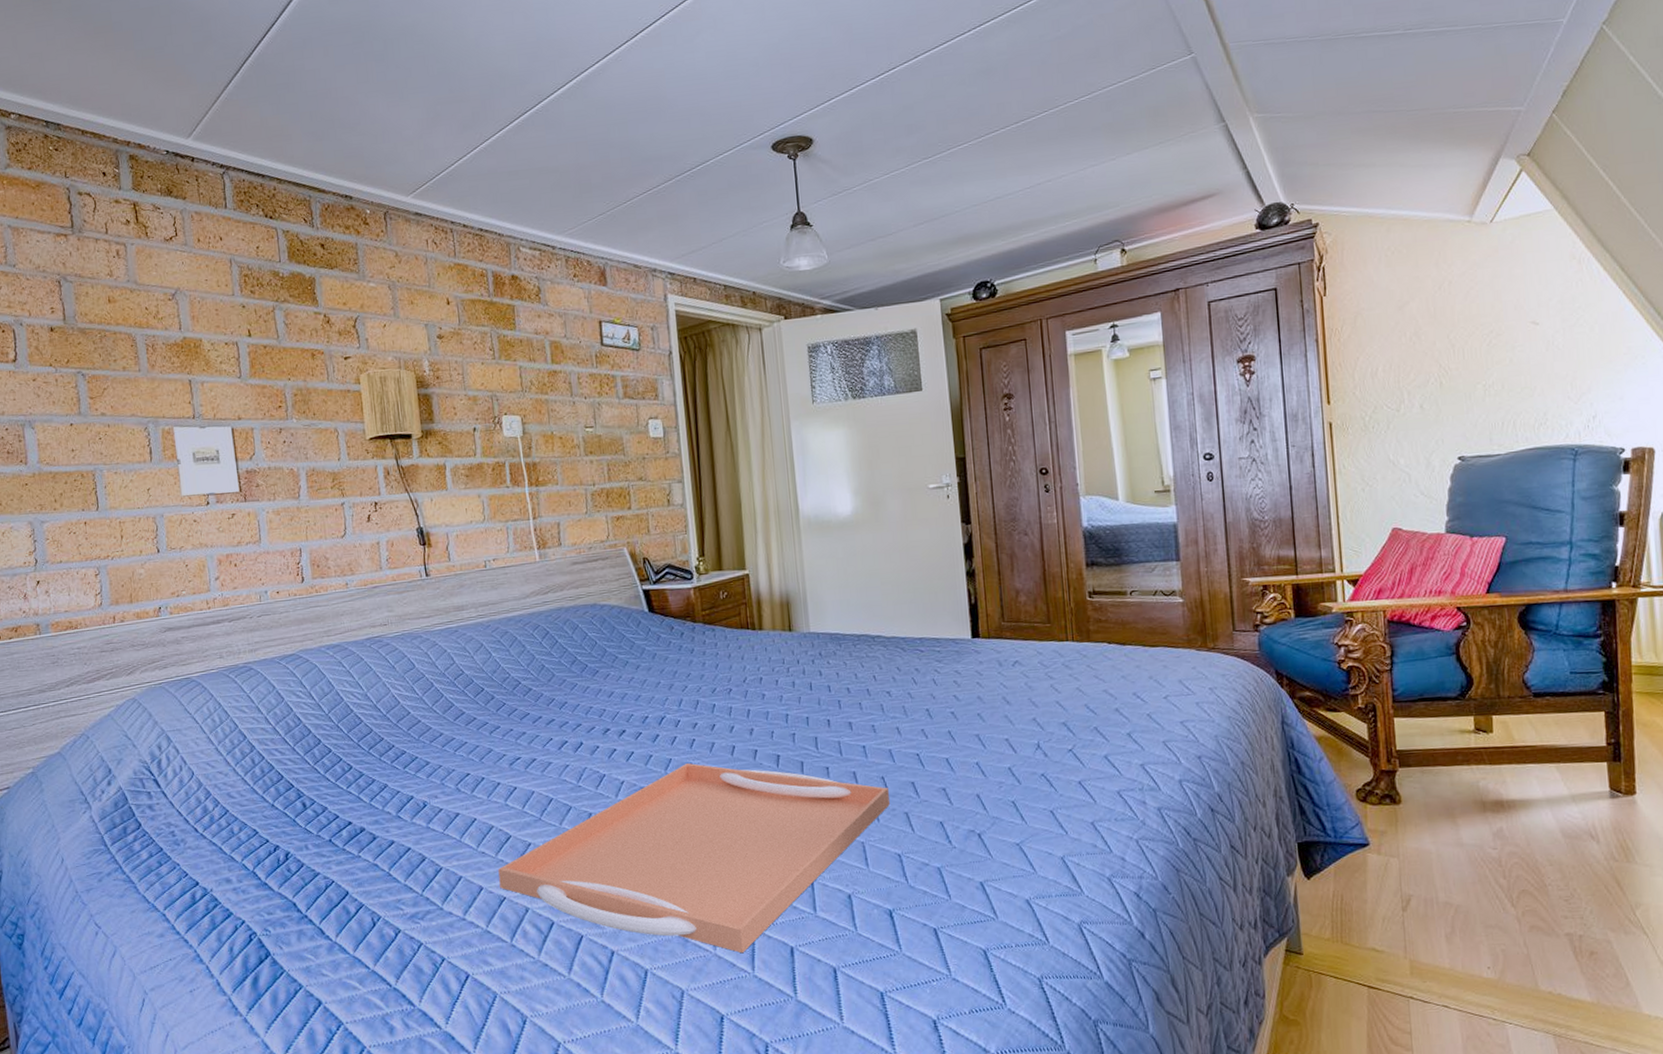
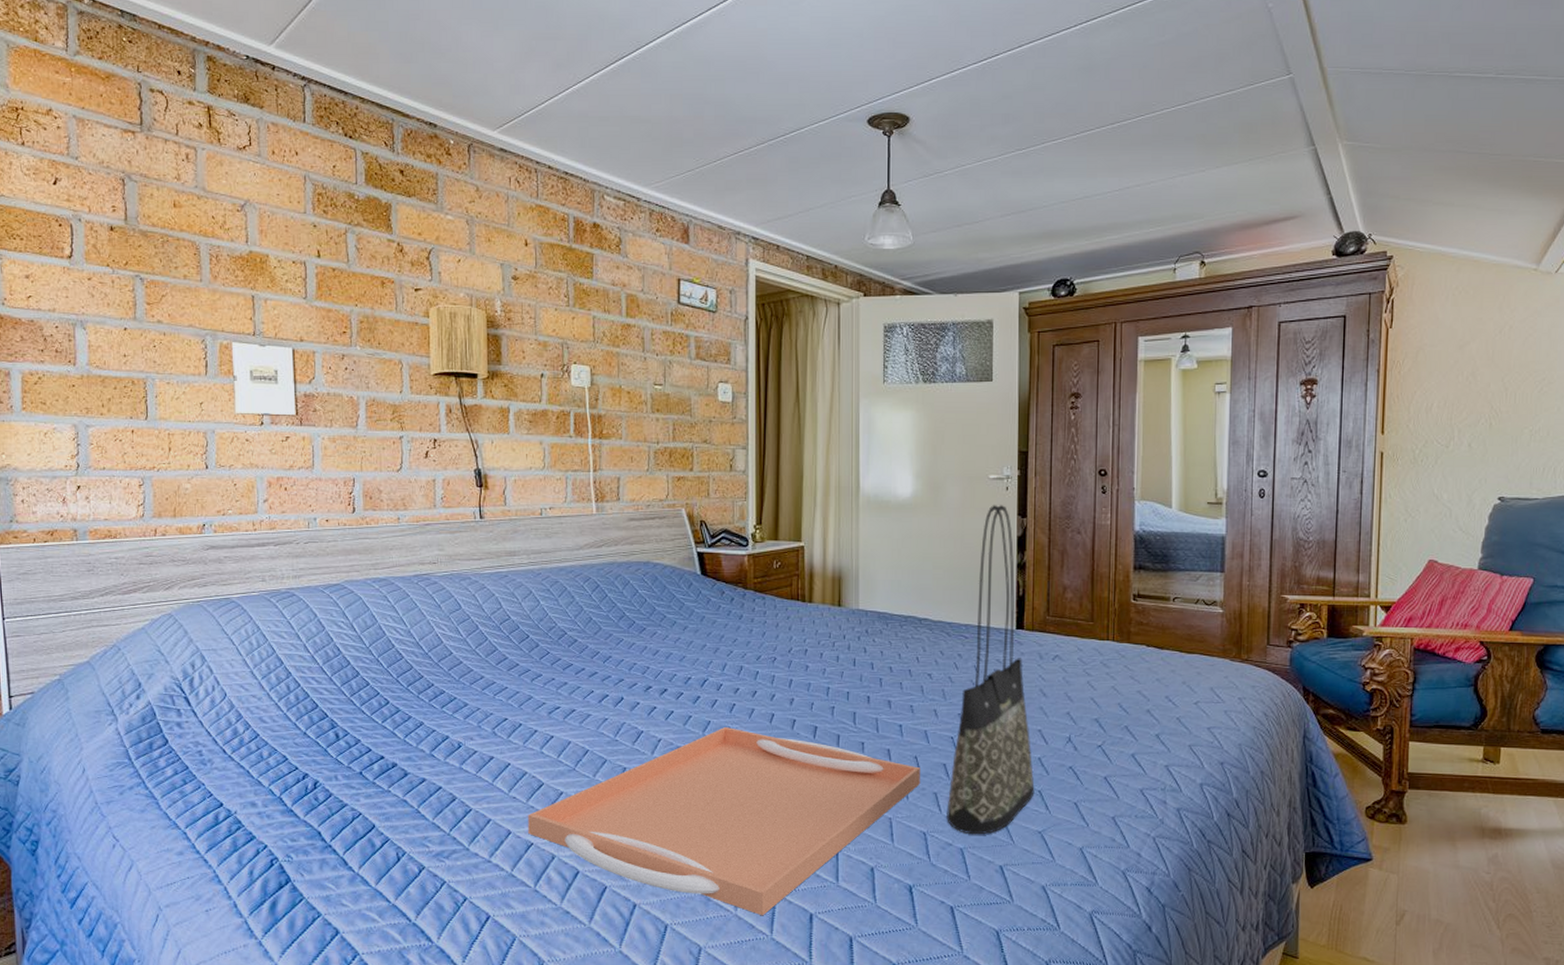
tote bag: none [919,514,1008,853] -> present [947,505,1035,835]

